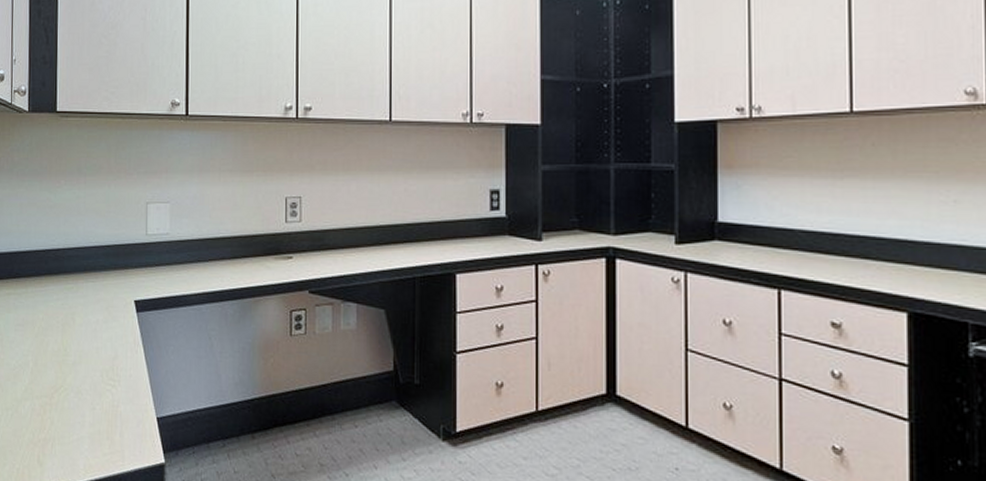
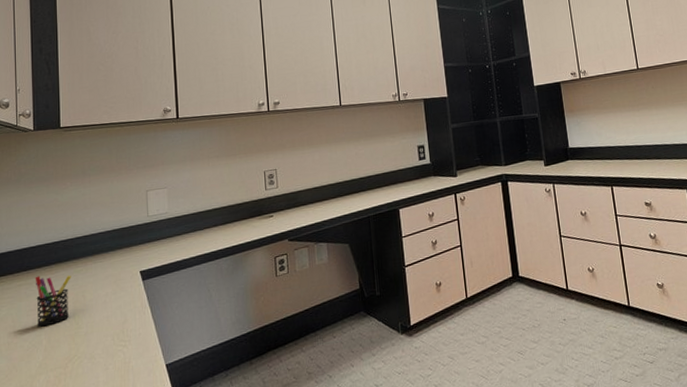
pen holder: none [24,286,61,346] -> present [35,276,71,327]

